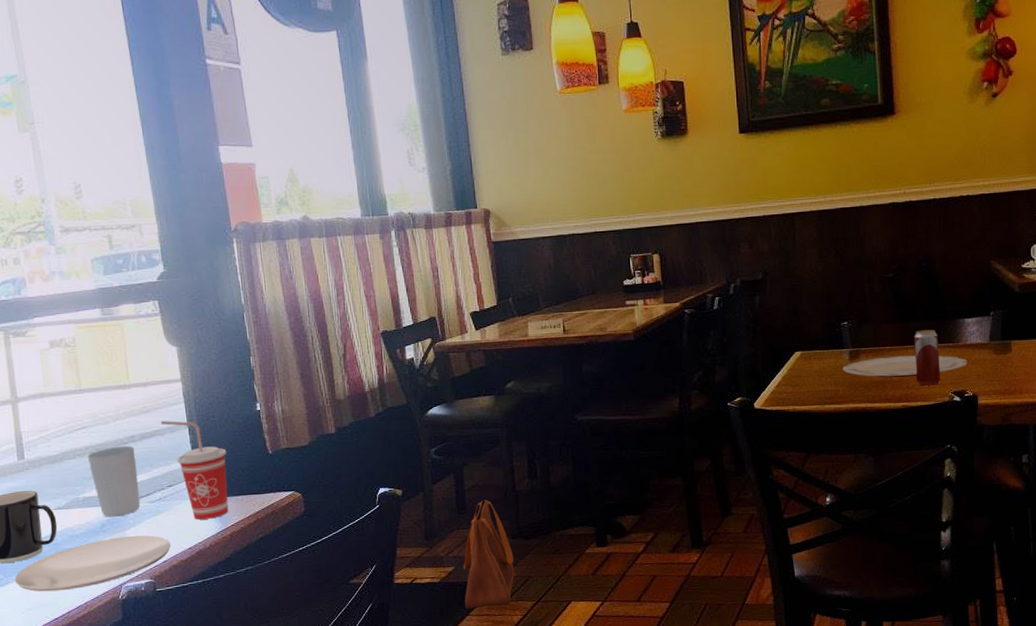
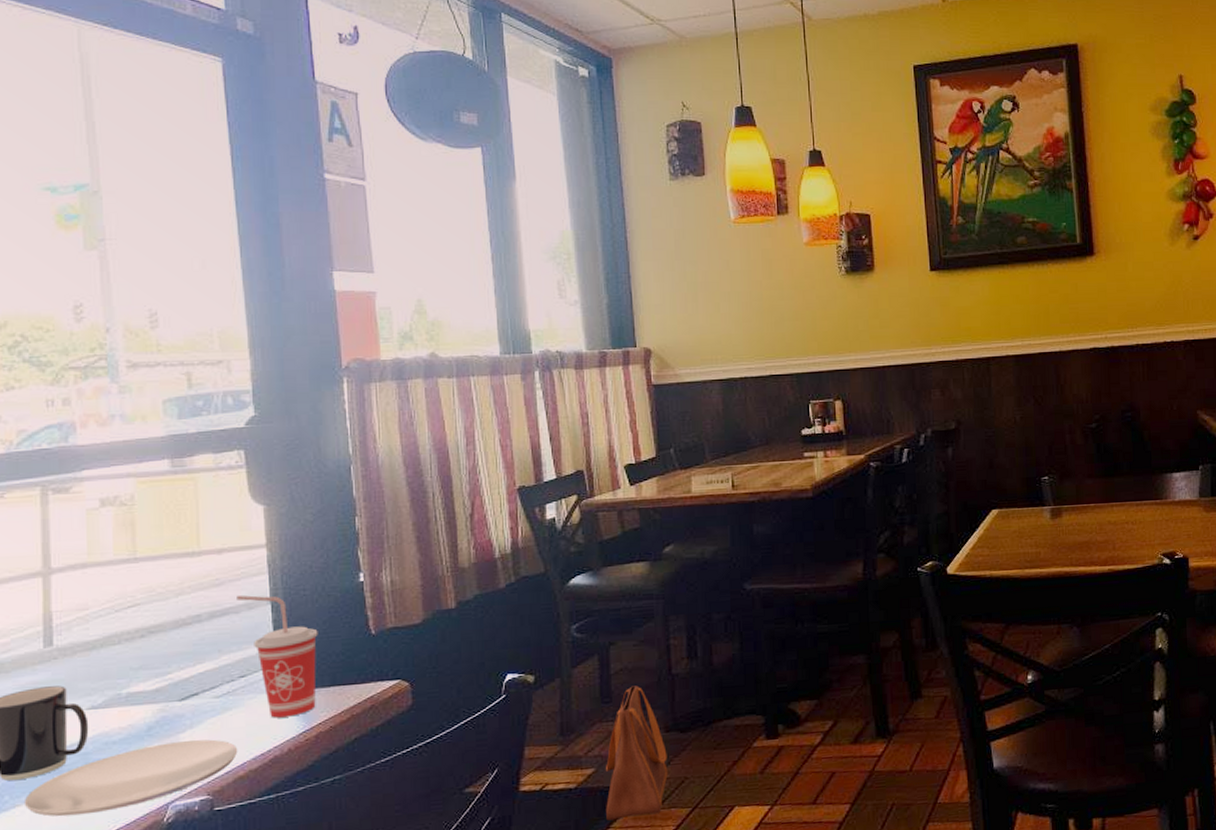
cup: present [87,445,141,517] -> none [137,626,202,718]
plate: present [842,354,967,378] -> none [1043,512,1177,538]
pop: present [914,329,941,386] -> none [1119,485,1149,547]

